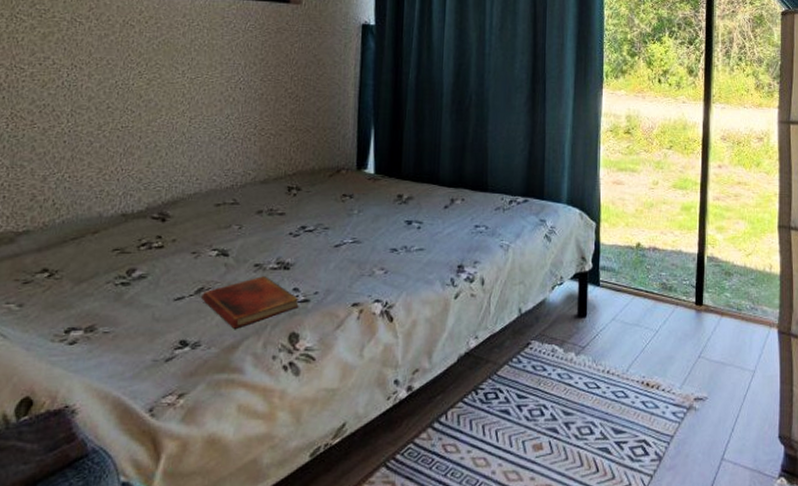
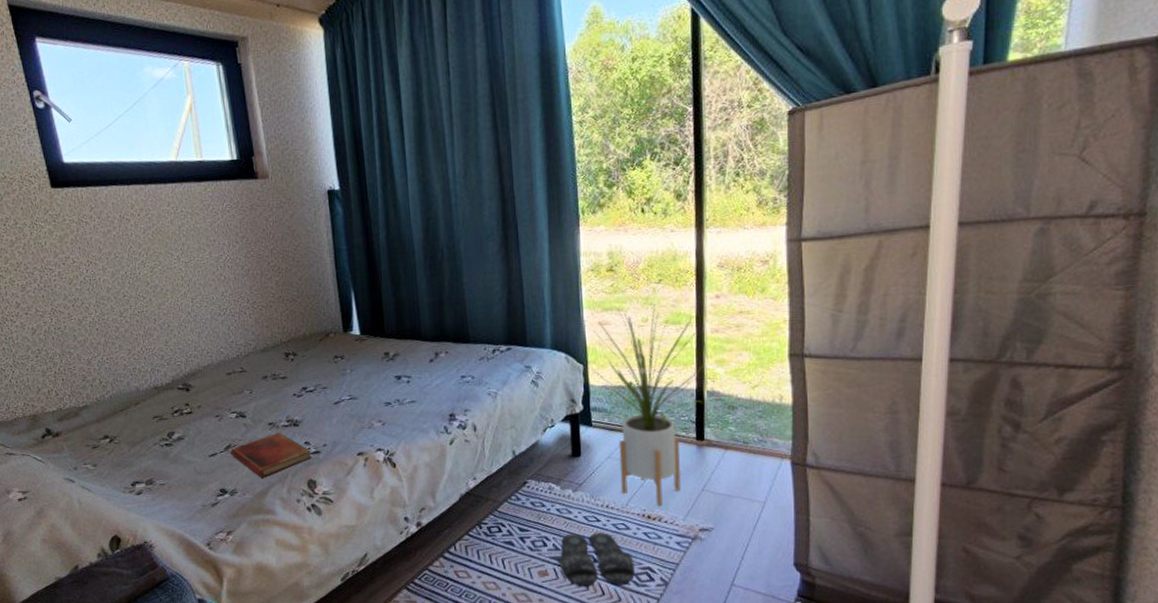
slippers: none [554,401,630,464] -> present [557,532,635,588]
house plant: none [606,168,705,372] -> present [592,304,703,506]

